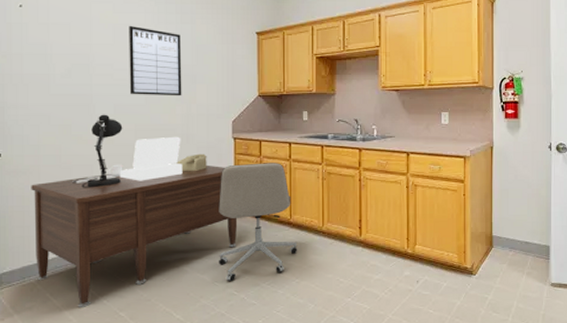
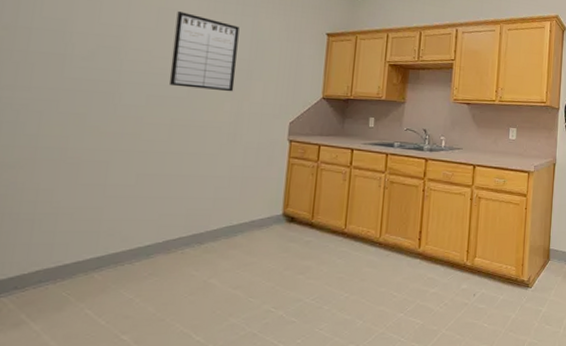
desk: present [31,114,238,309] -> none [10,104,284,332]
office chair: present [218,163,298,282] -> none [255,168,350,298]

